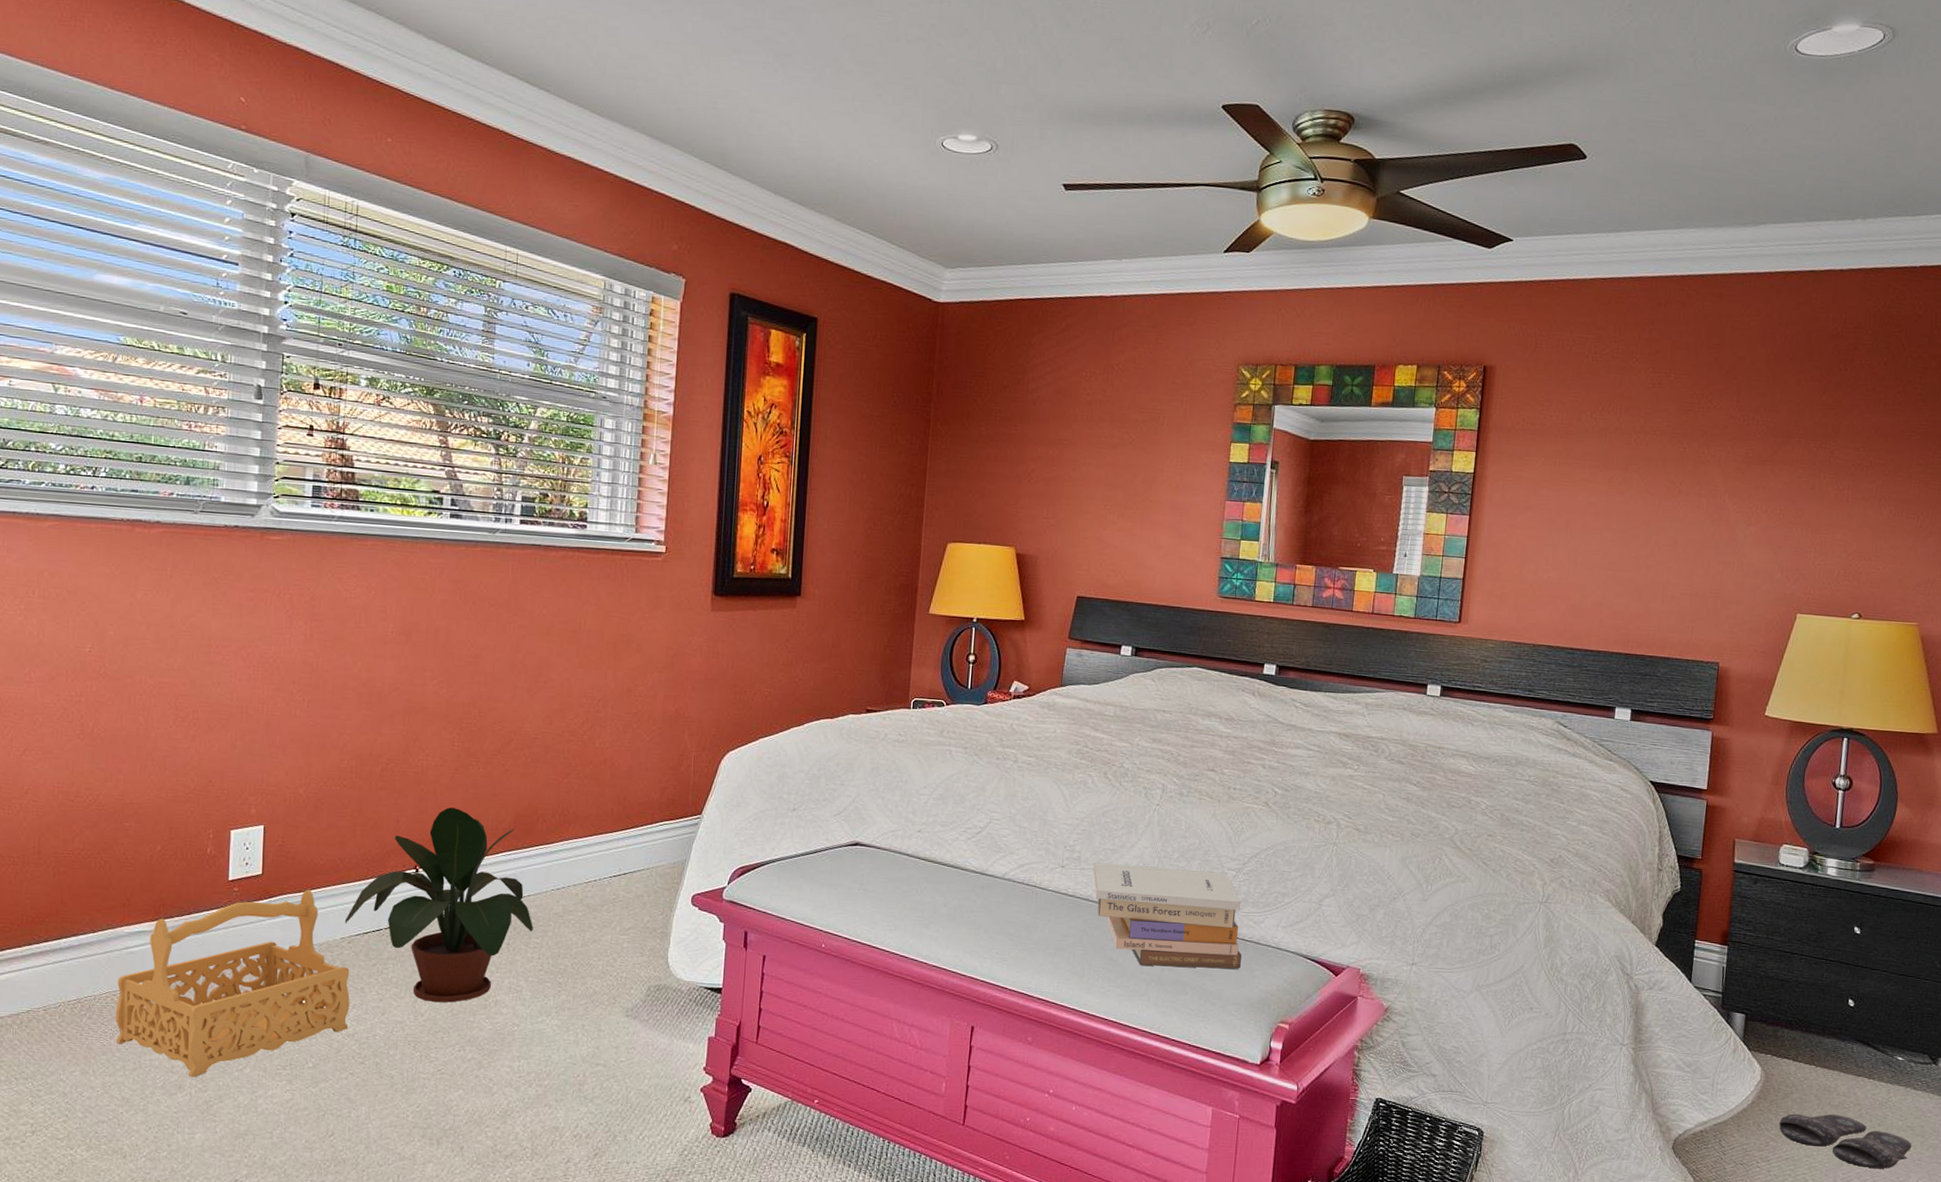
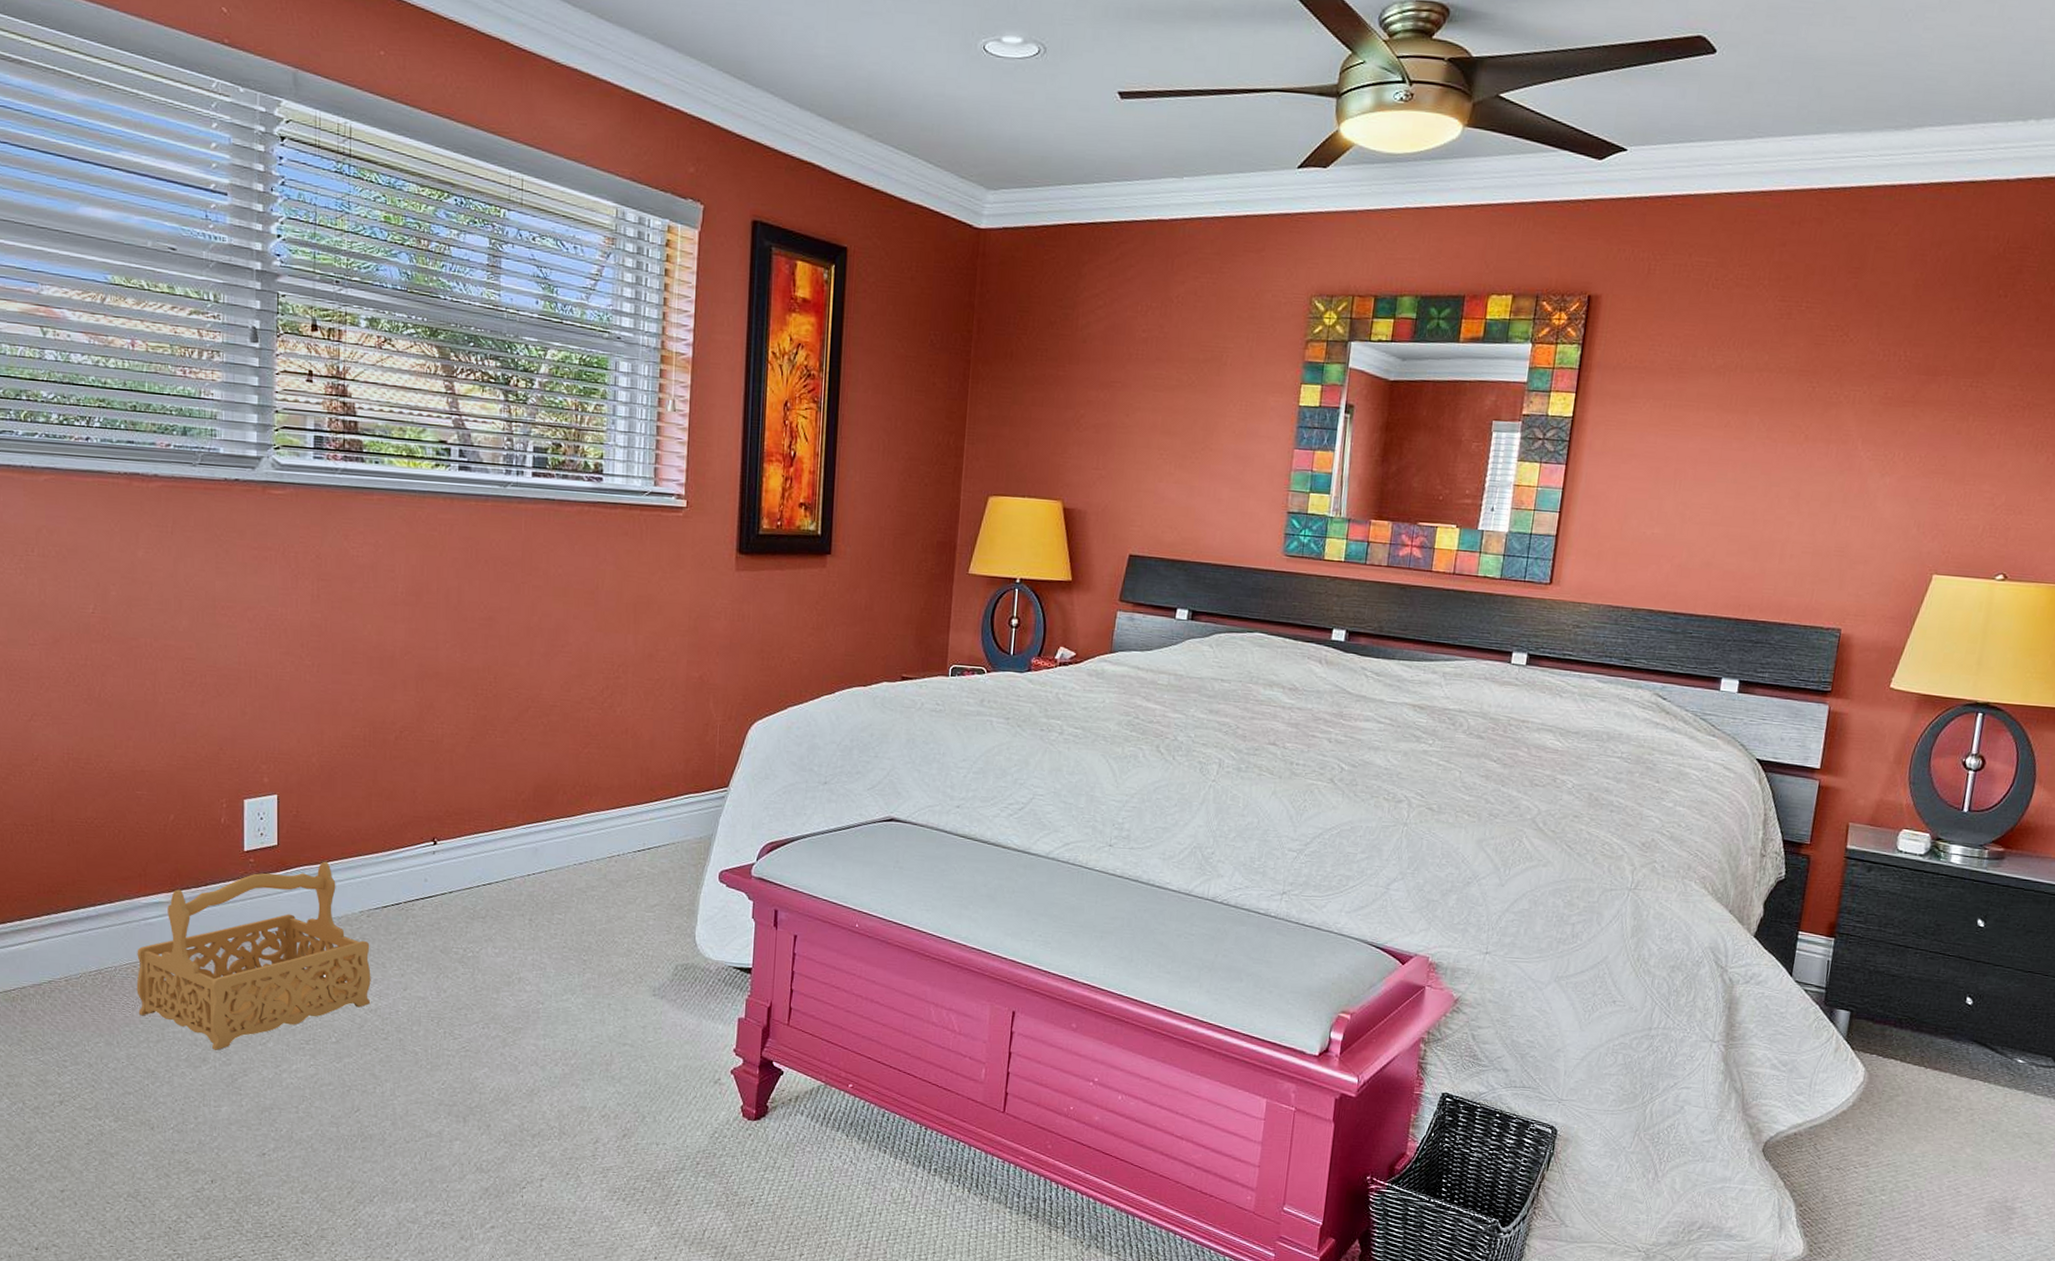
potted plant: present [344,807,533,1003] -> none [363,778,556,979]
books: present [1093,863,1242,969] -> none [1143,842,1301,956]
slippers: present [1779,1113,1911,1169] -> none [1881,1117,2027,1178]

